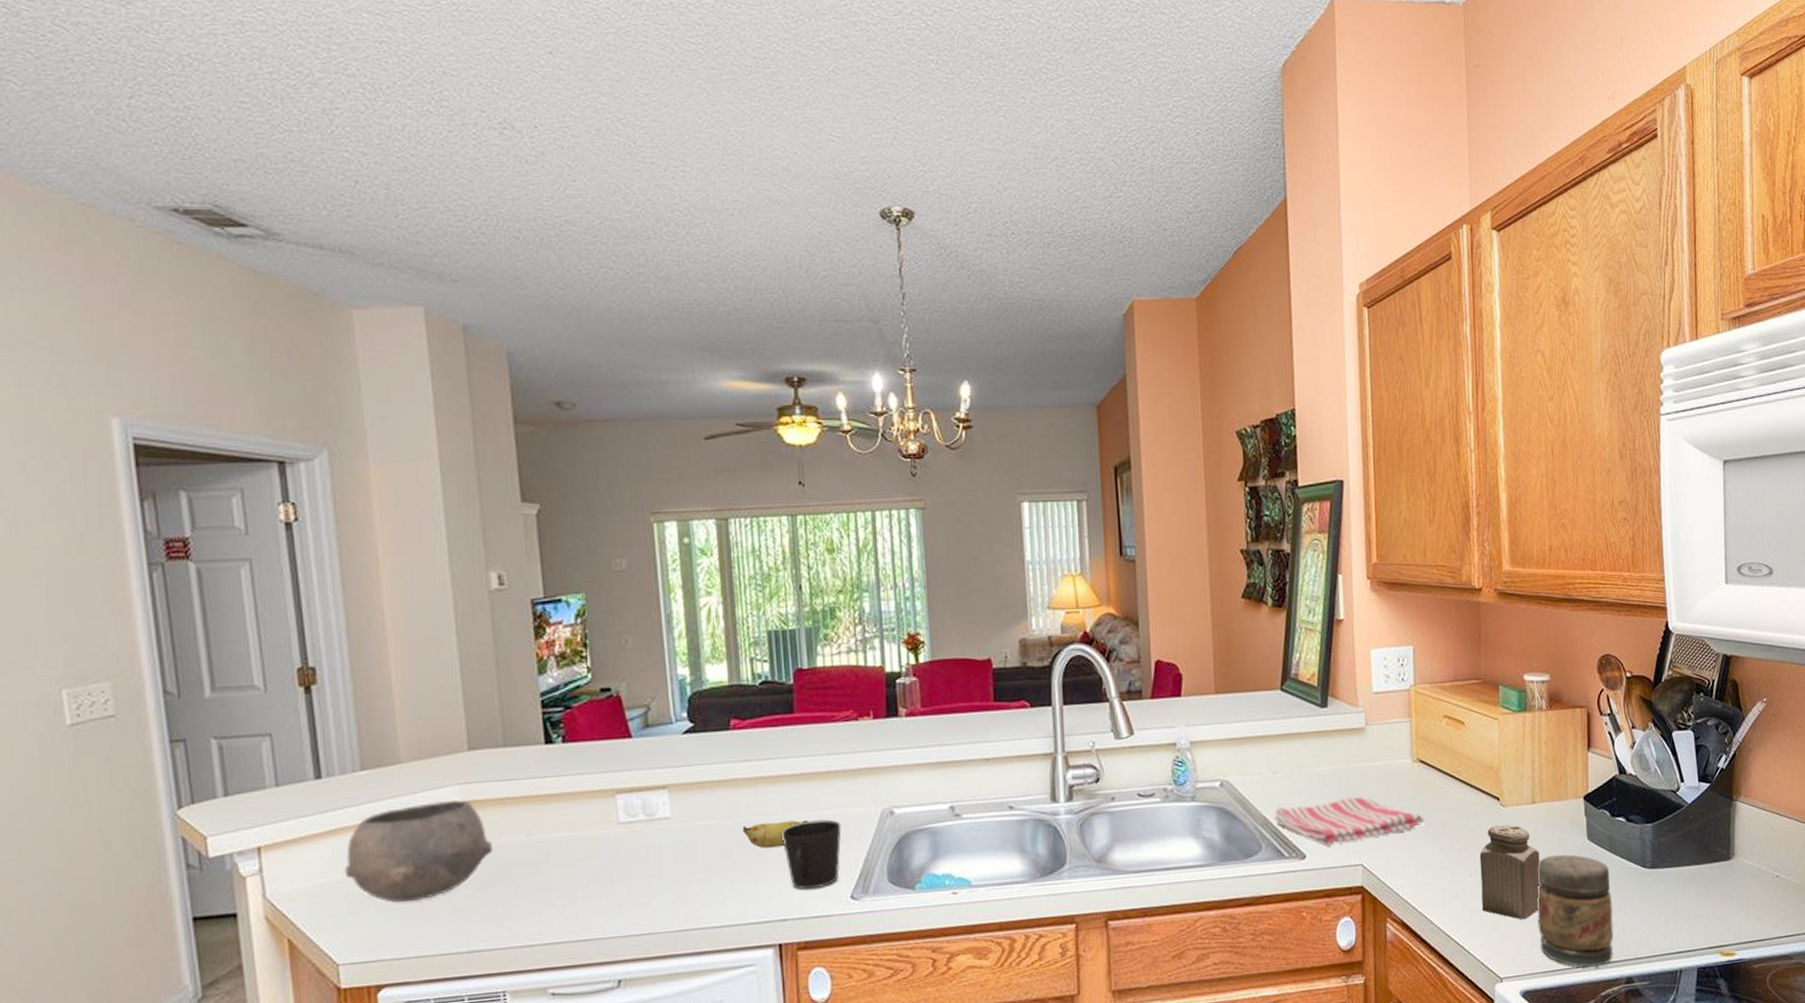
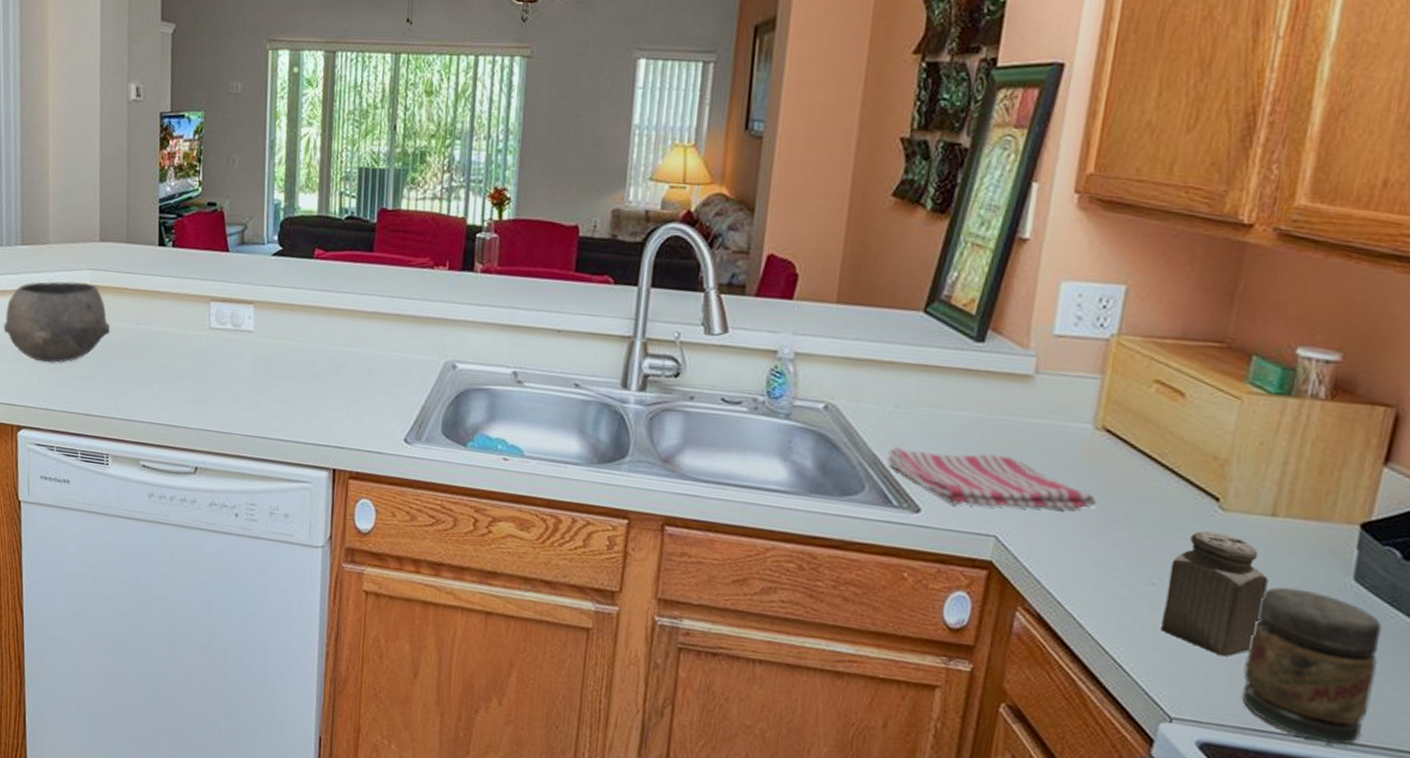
banana: present [742,820,808,849] -> none [313,352,374,379]
cup: present [782,819,842,890] -> none [348,358,404,426]

